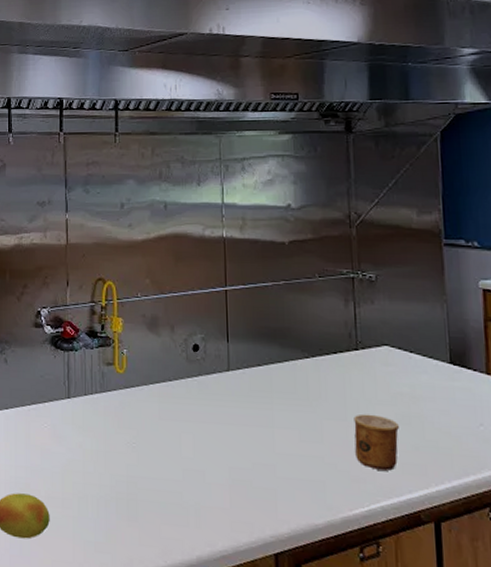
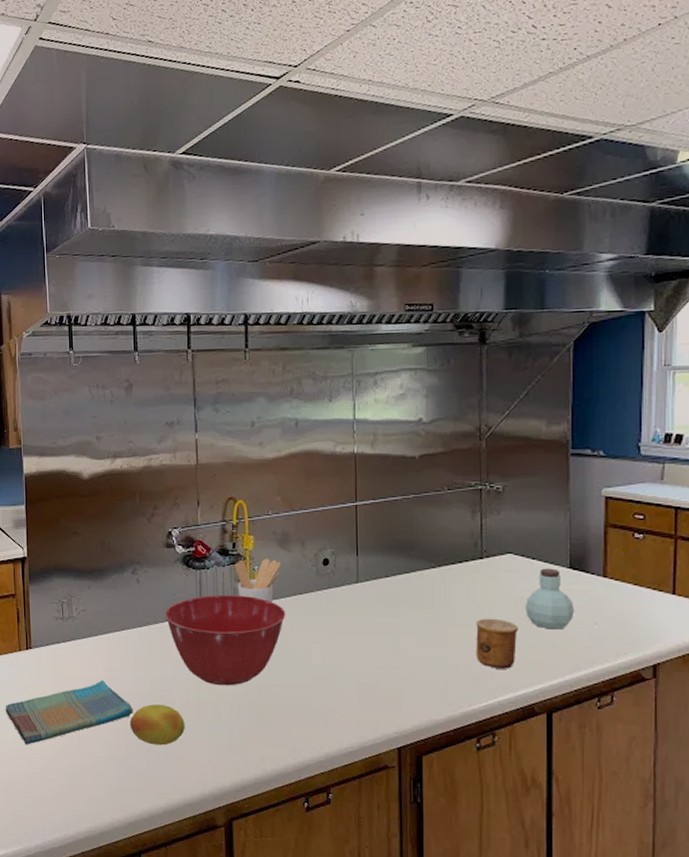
mixing bowl: none [31,378,155,477] -> present [164,594,286,686]
utensil holder: none [103,342,150,388] -> present [234,558,281,602]
jar: none [405,362,458,430] -> present [525,568,575,630]

